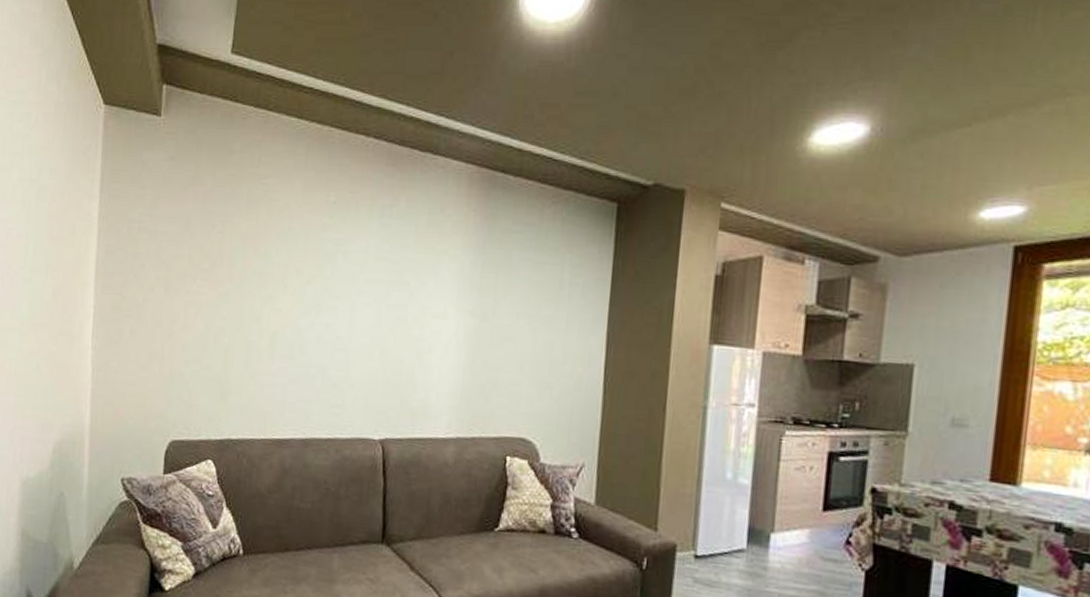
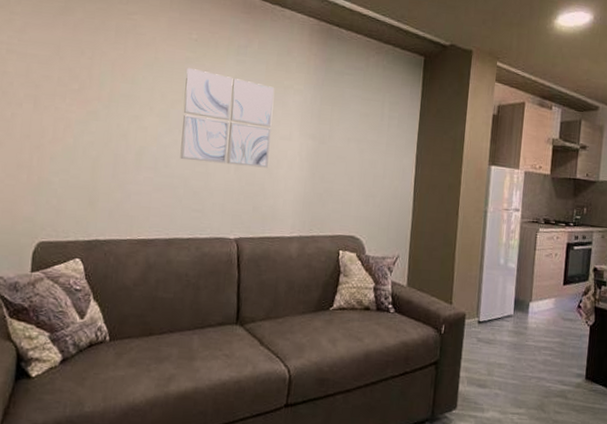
wall art: none [317,235,426,354] -> present [180,67,275,168]

